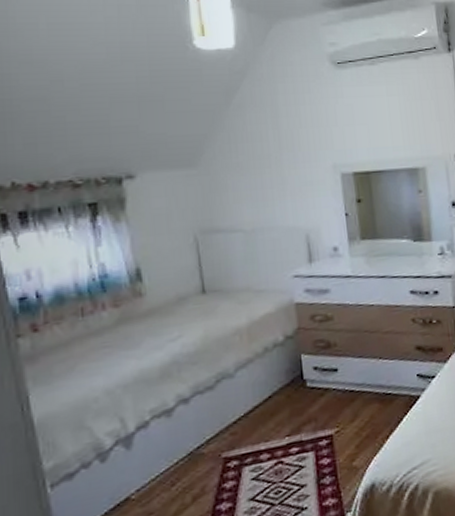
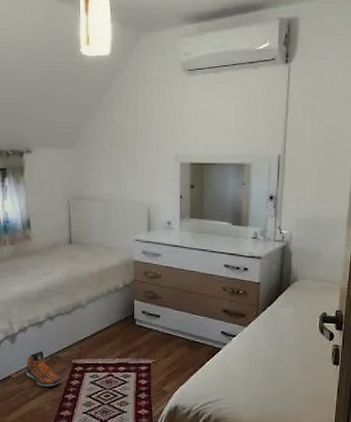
sneaker: none [153,449,207,502] -> present [27,350,60,387]

